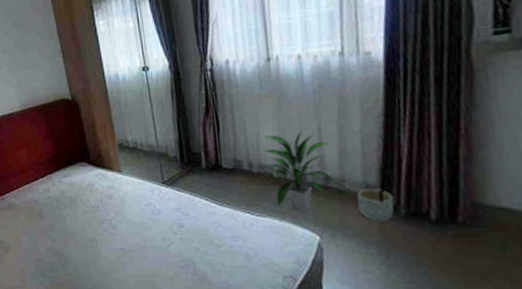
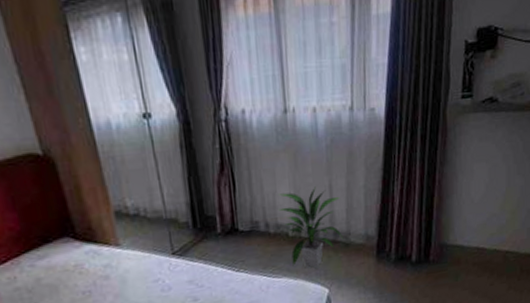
planter: present [357,188,394,222] -> none [360,238,387,269]

